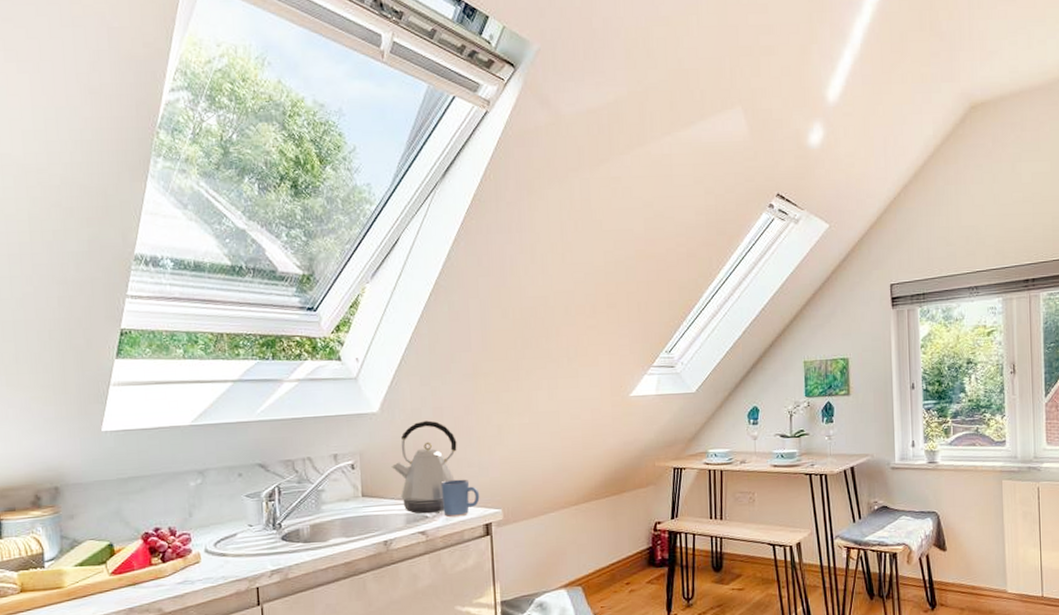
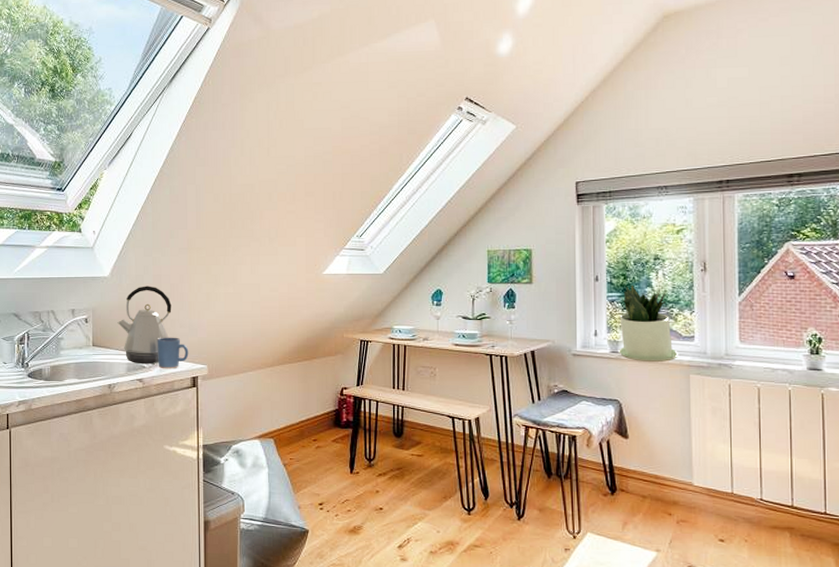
planter: none [935,391,992,471] -> present [619,284,679,363]

